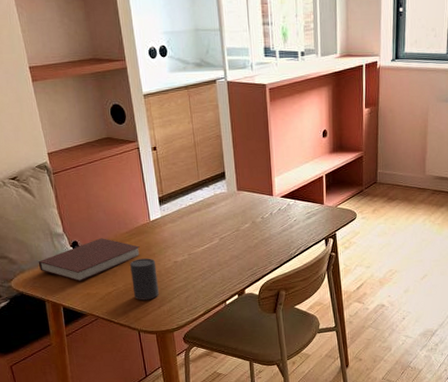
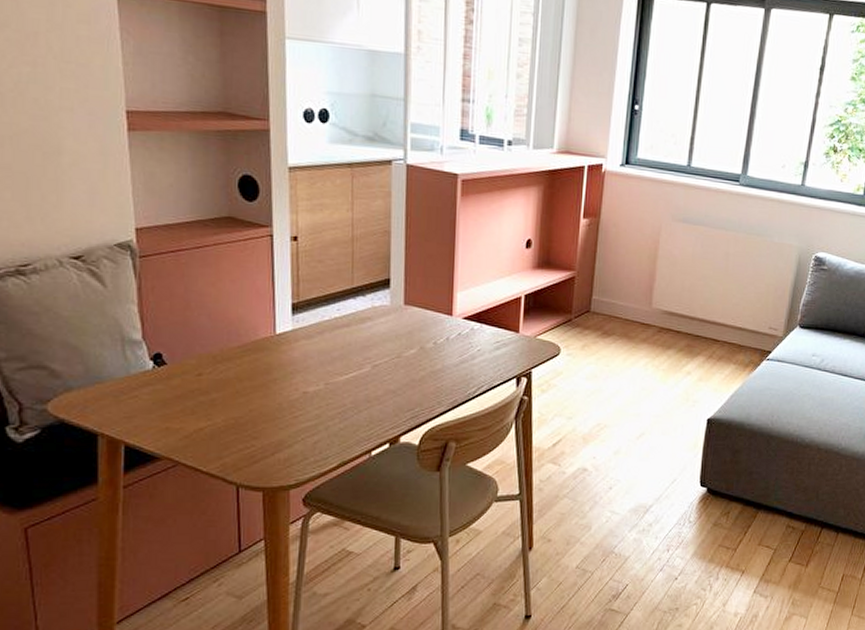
notebook: present [38,238,140,282] -> none [95,351,255,410]
cup: present [130,258,159,301] -> none [236,384,276,443]

